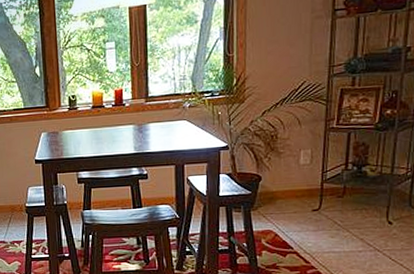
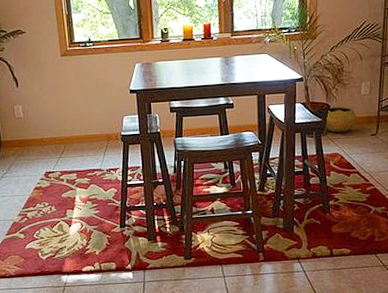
clay pot: none [253,177,294,208] -> present [323,106,357,134]

